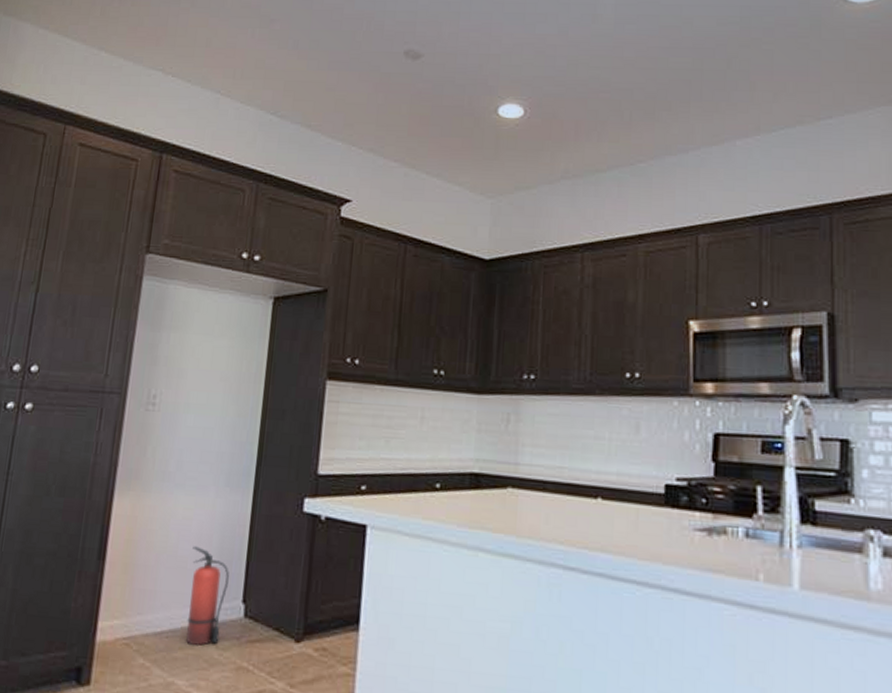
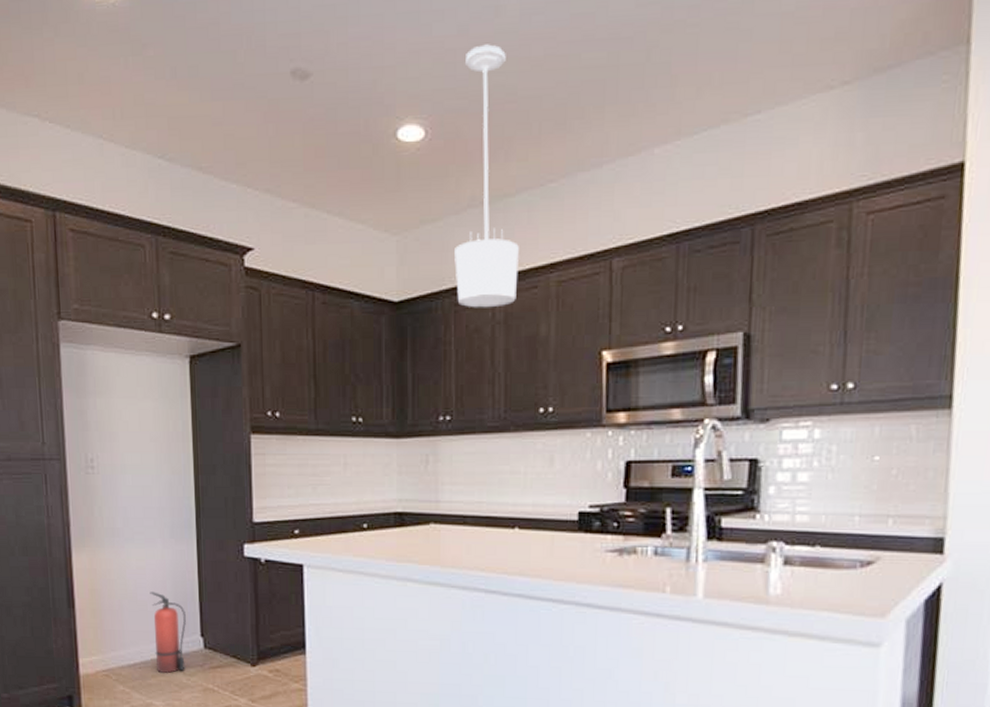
pendant light: none [545,44,609,272] -> present [453,44,519,308]

